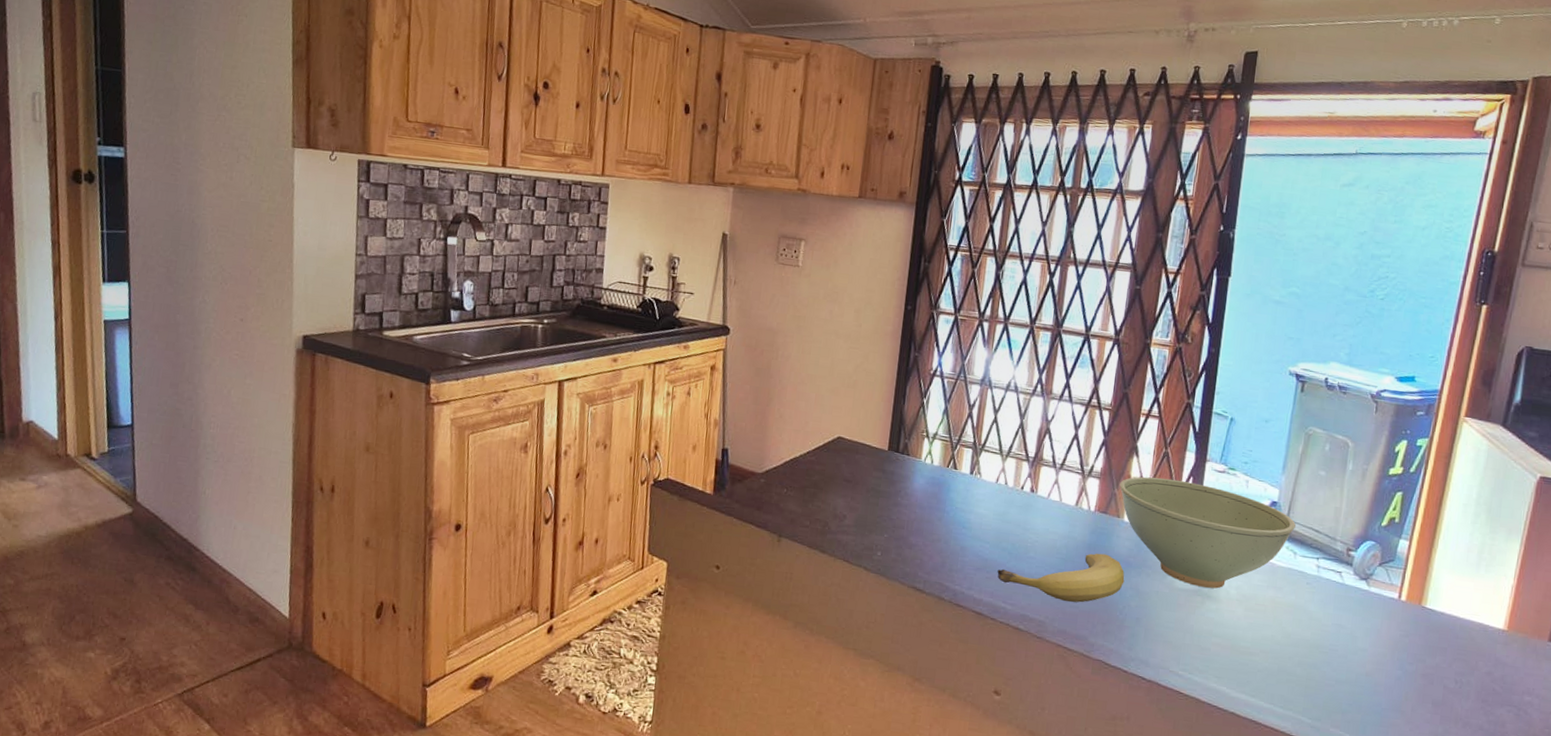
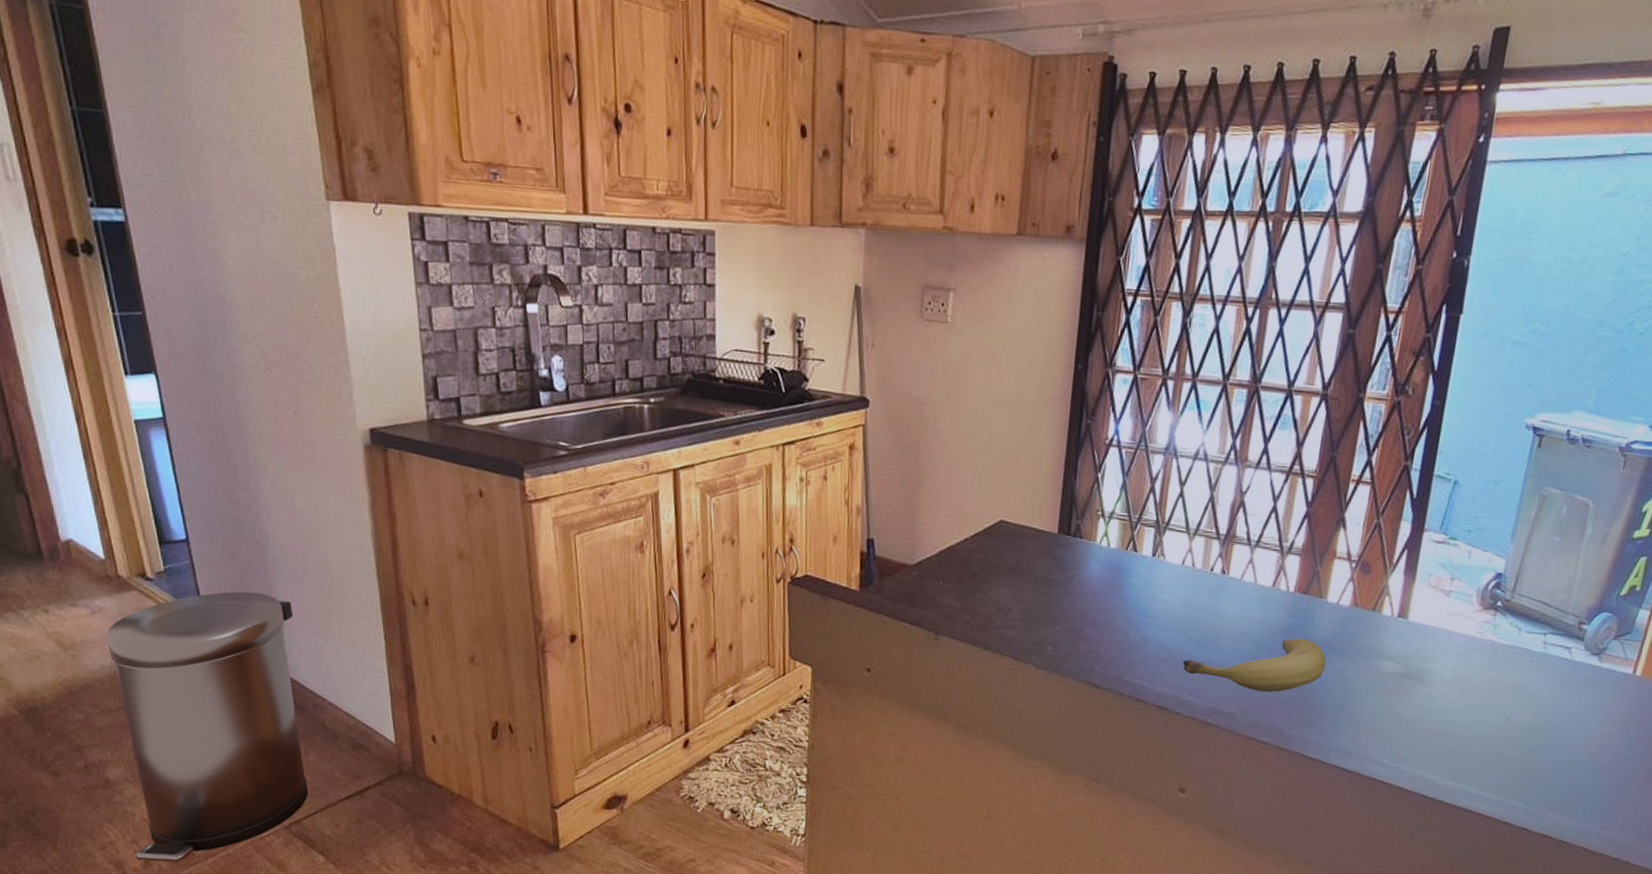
pedal bin: none [37,473,215,725] -> present [106,591,308,862]
bowl: present [1119,476,1296,589] -> none [1323,551,1523,671]

